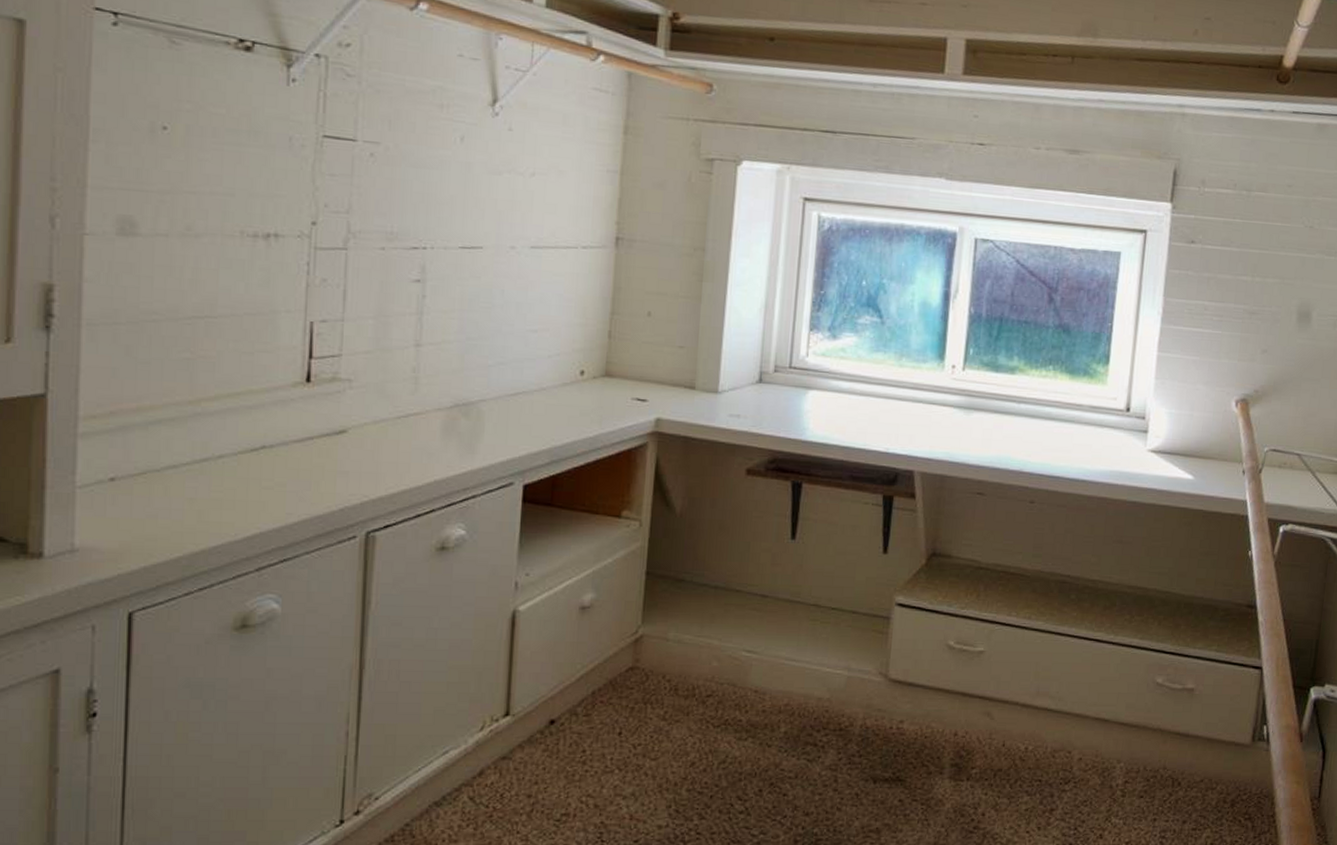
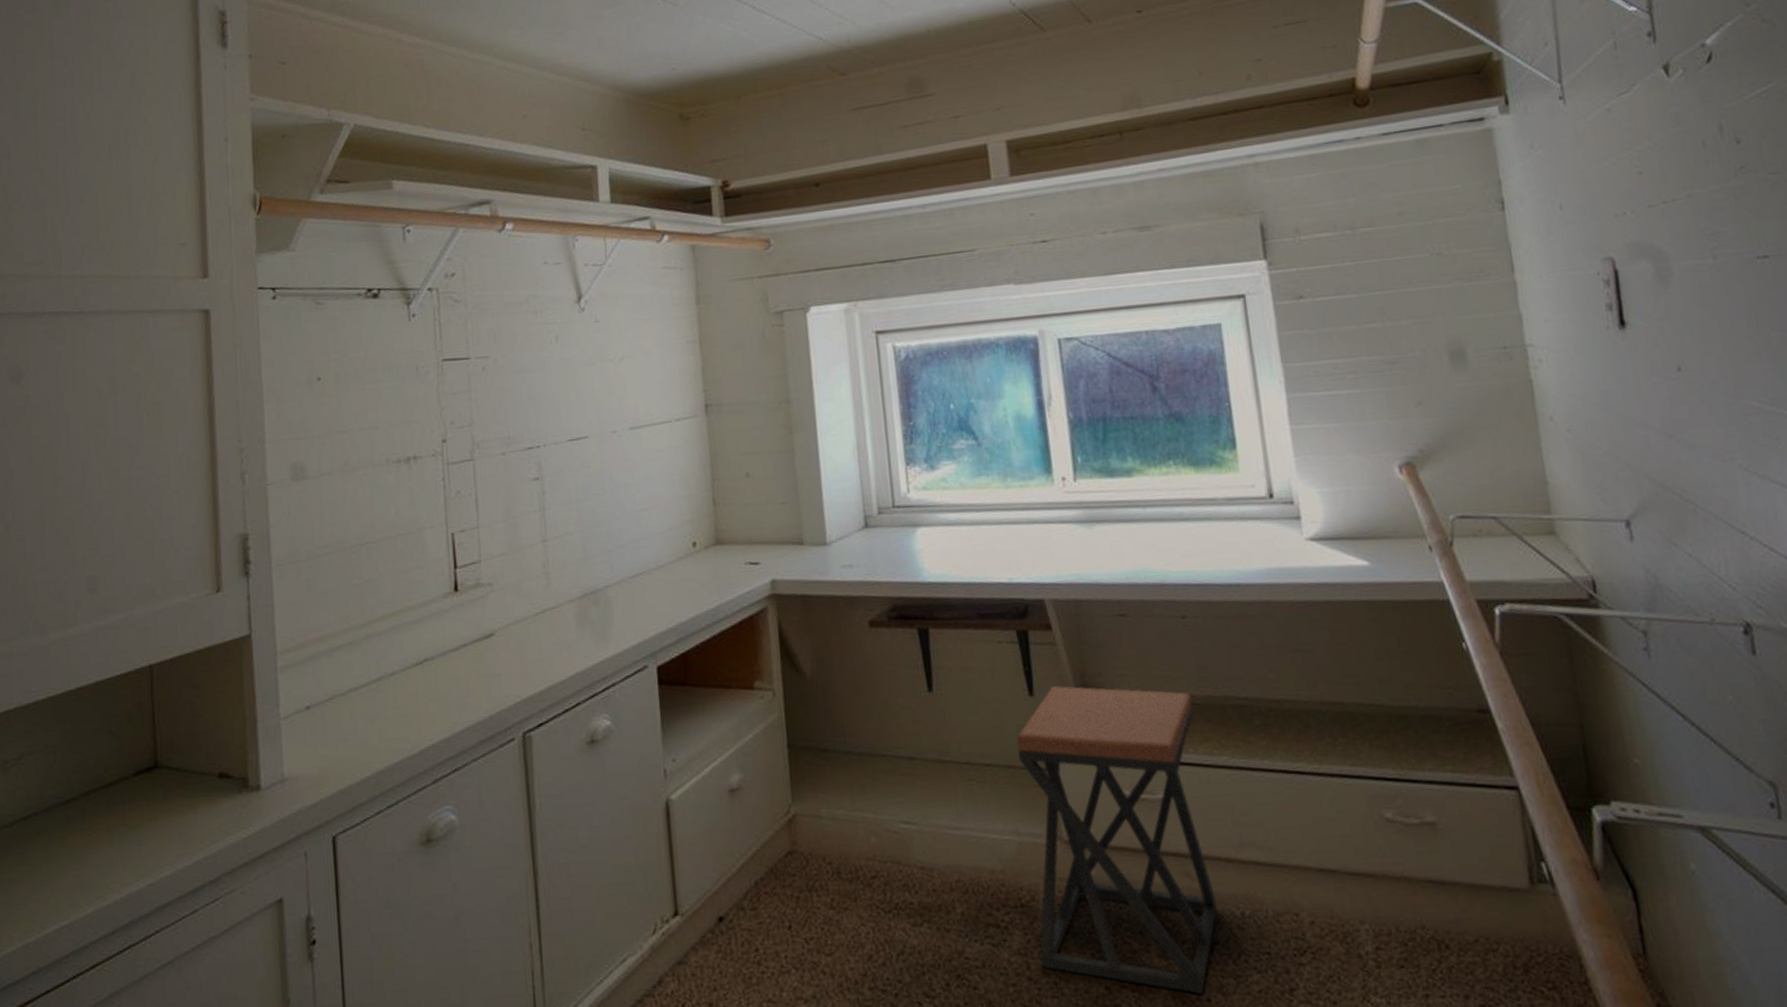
stool: none [847,547,1024,809] -> present [1016,686,1218,994]

